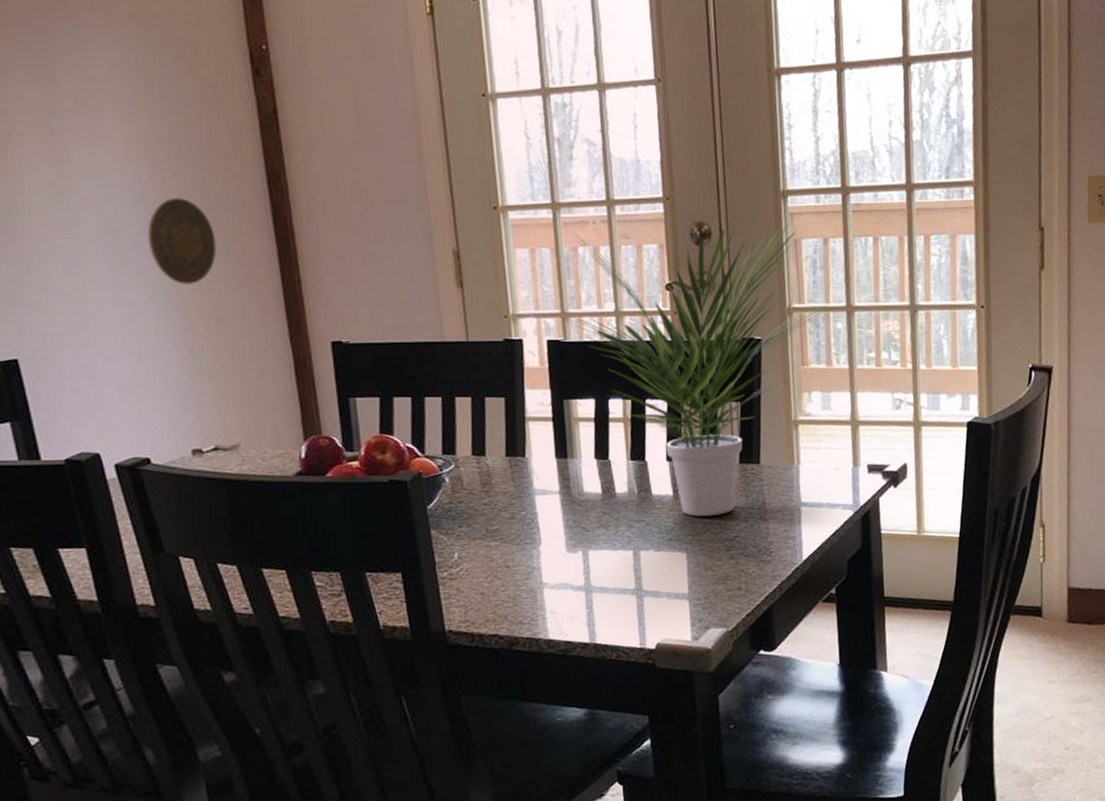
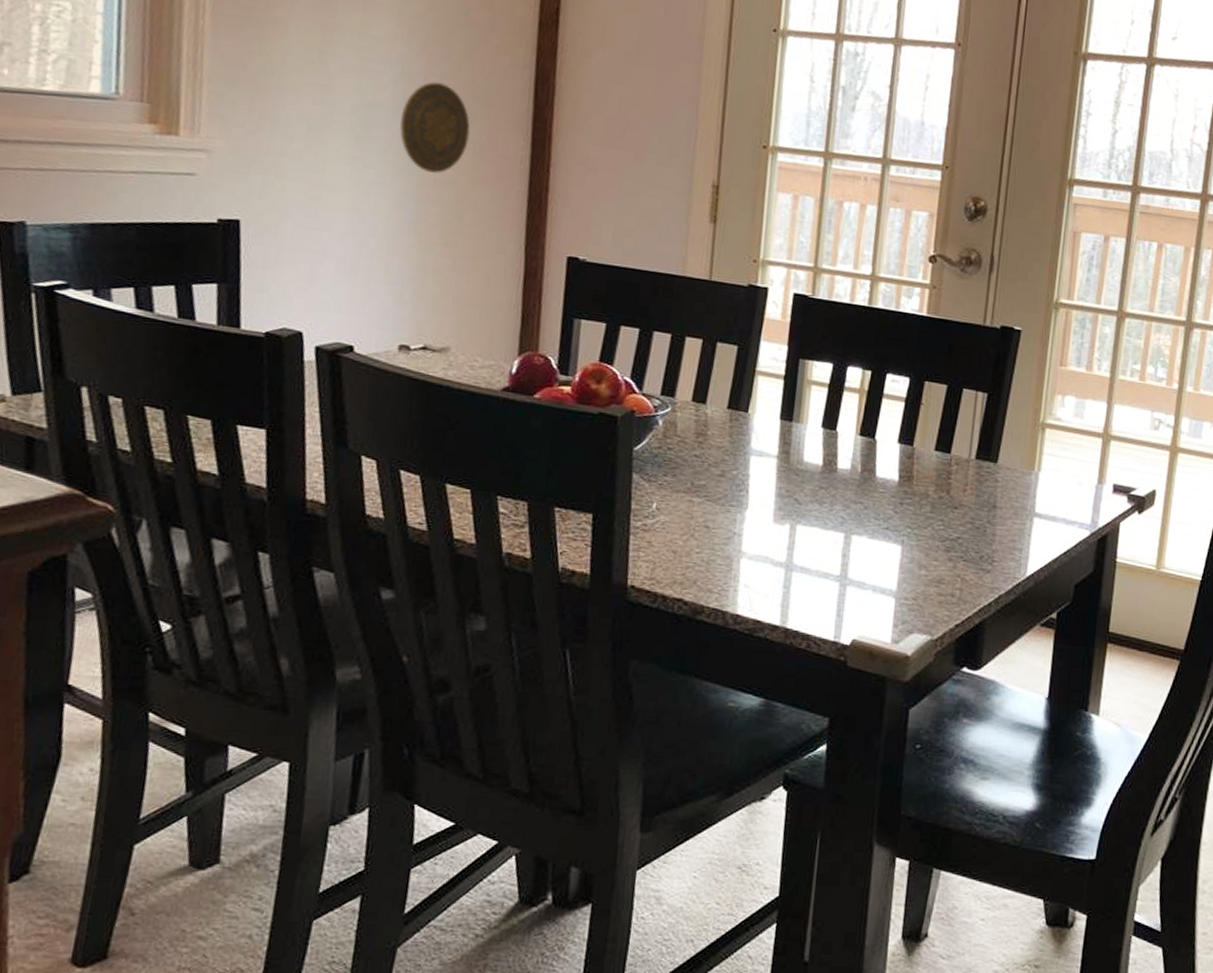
potted plant: present [573,225,831,517] -> none [824,189,1101,511]

